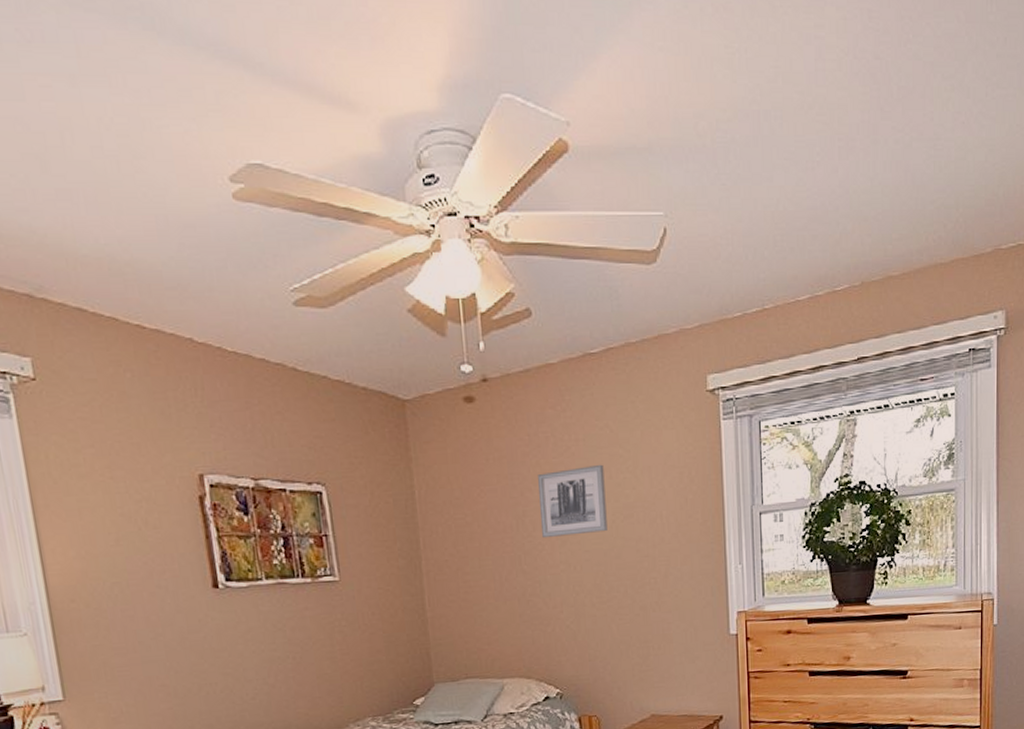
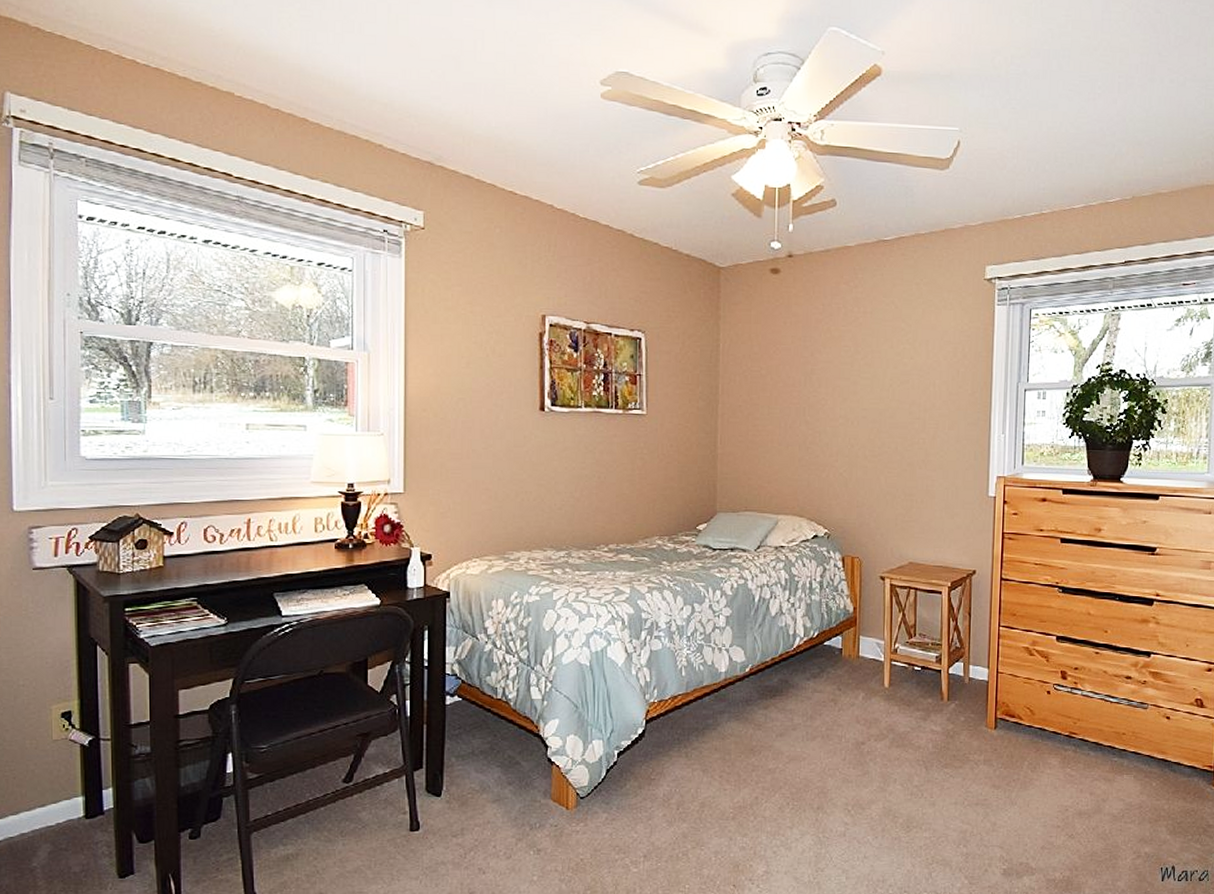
wall art: present [538,464,608,539] -> none [826,335,886,395]

